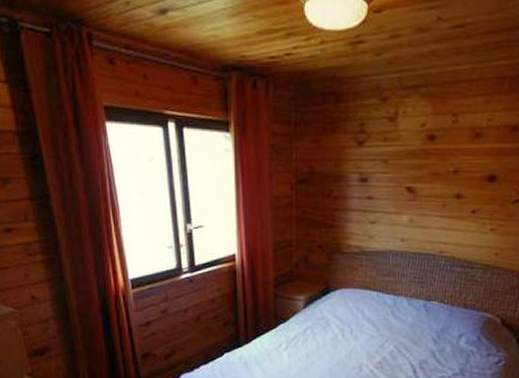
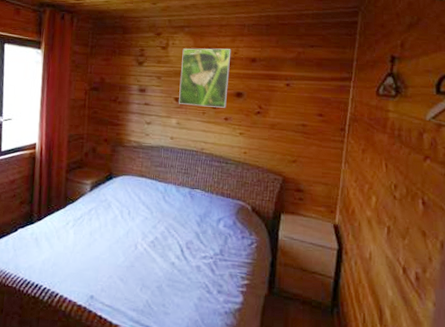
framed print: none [412,114,484,197] -> present [179,48,231,108]

